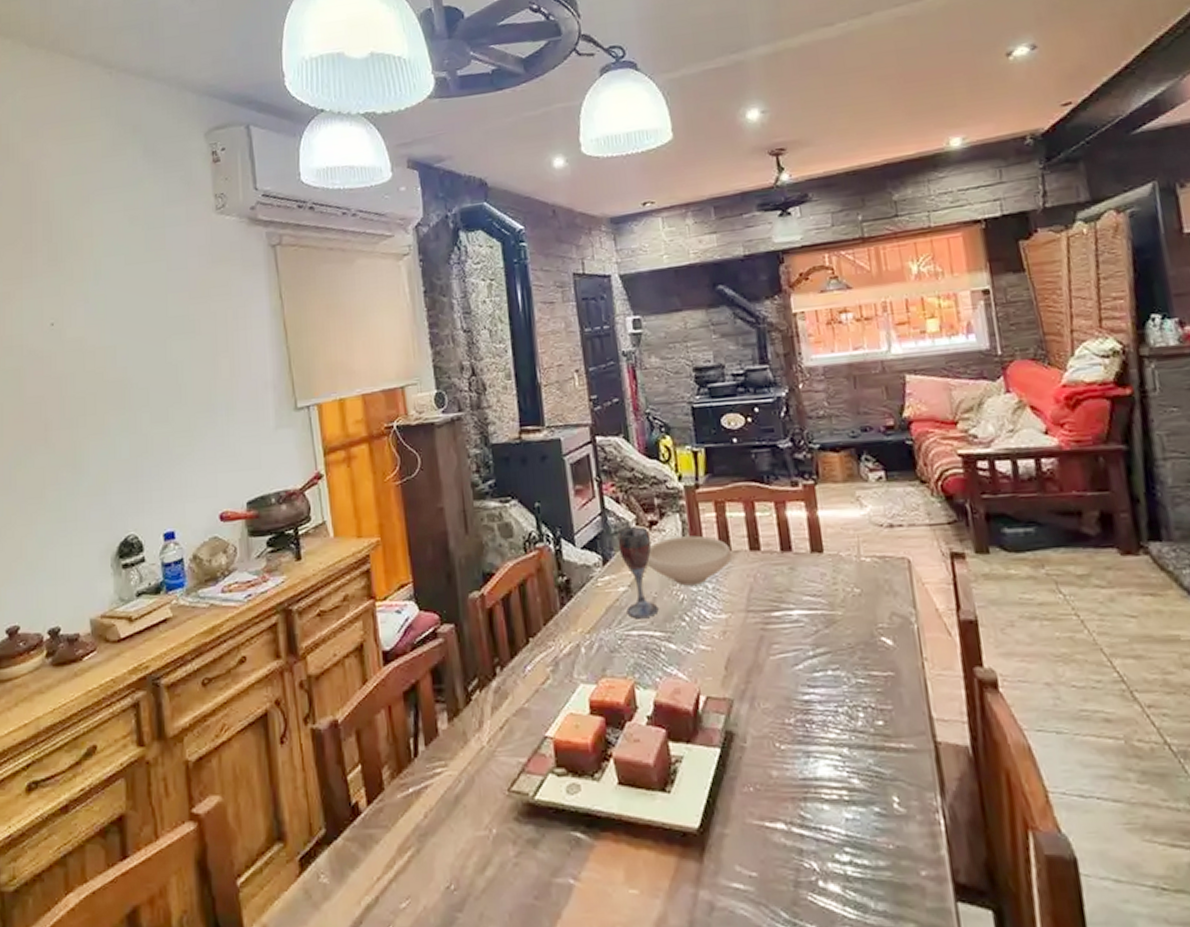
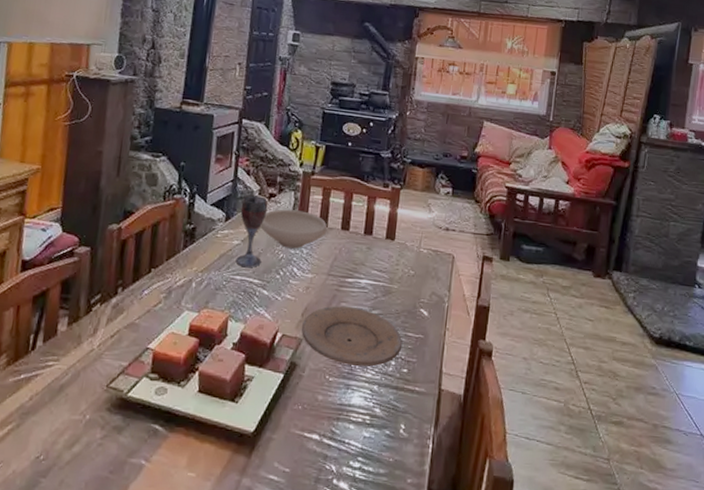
plate: none [728,648,869,725] -> present [301,306,403,367]

